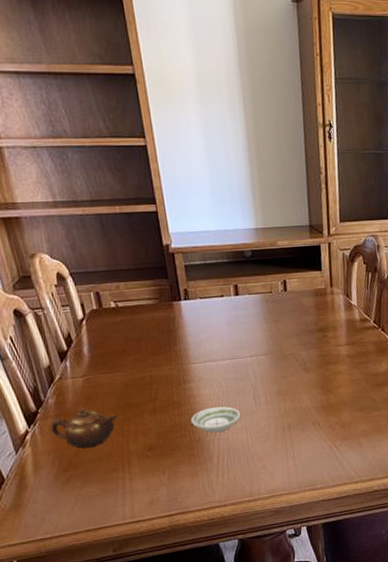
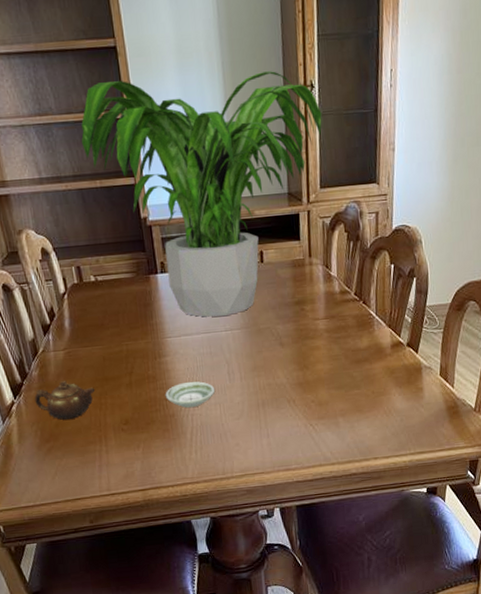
potted plant: none [98,108,341,344] -> present [81,71,322,317]

